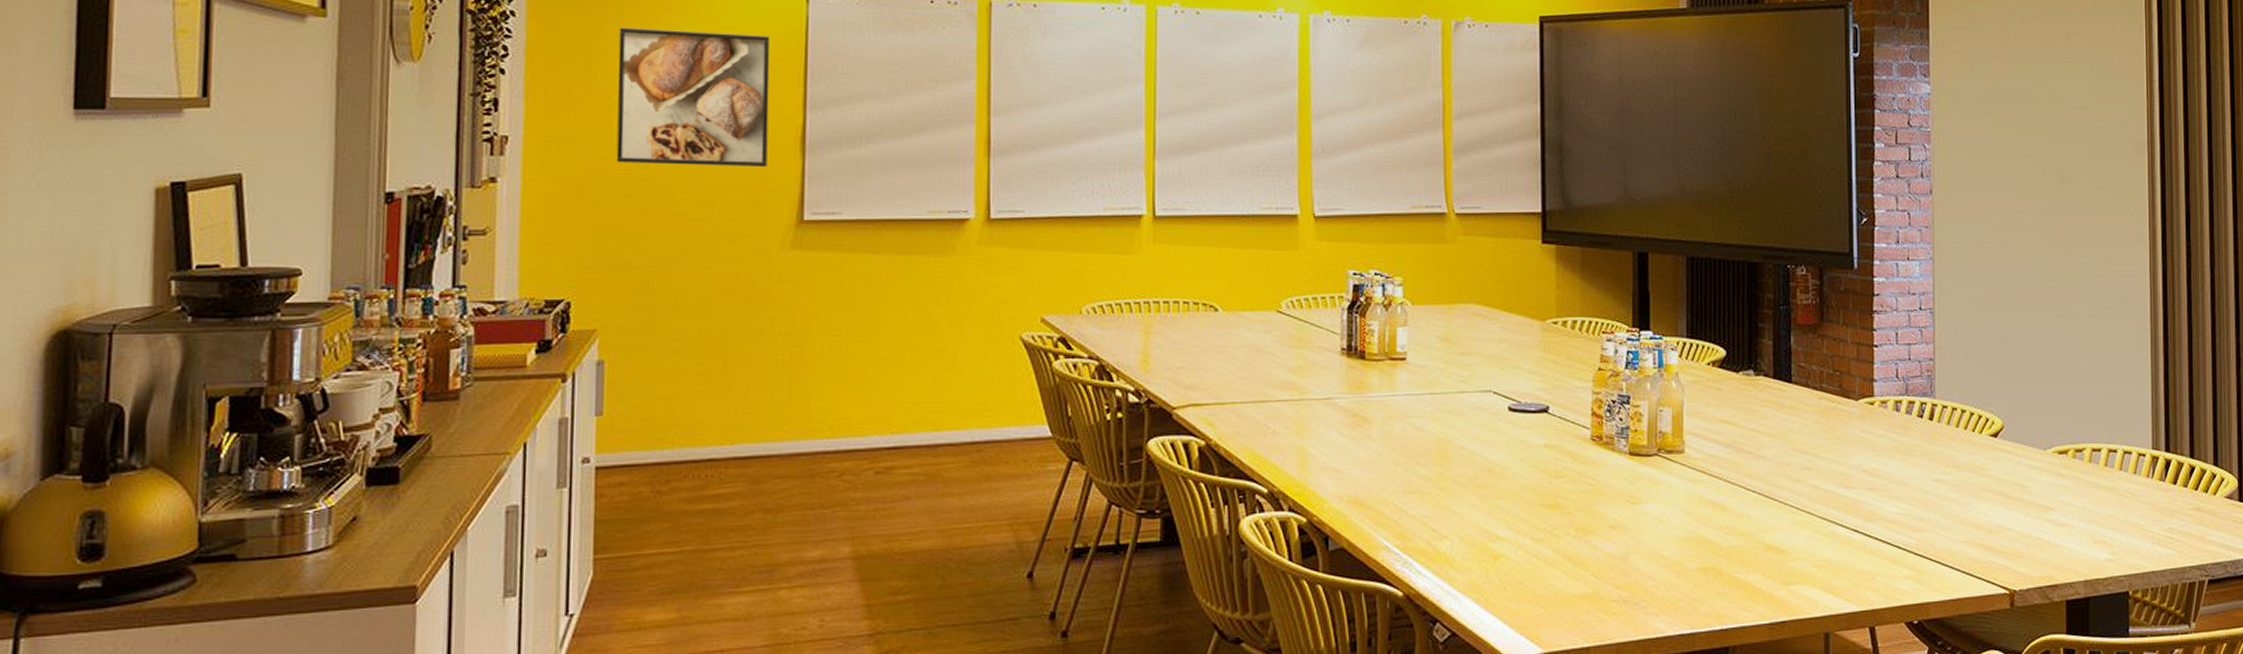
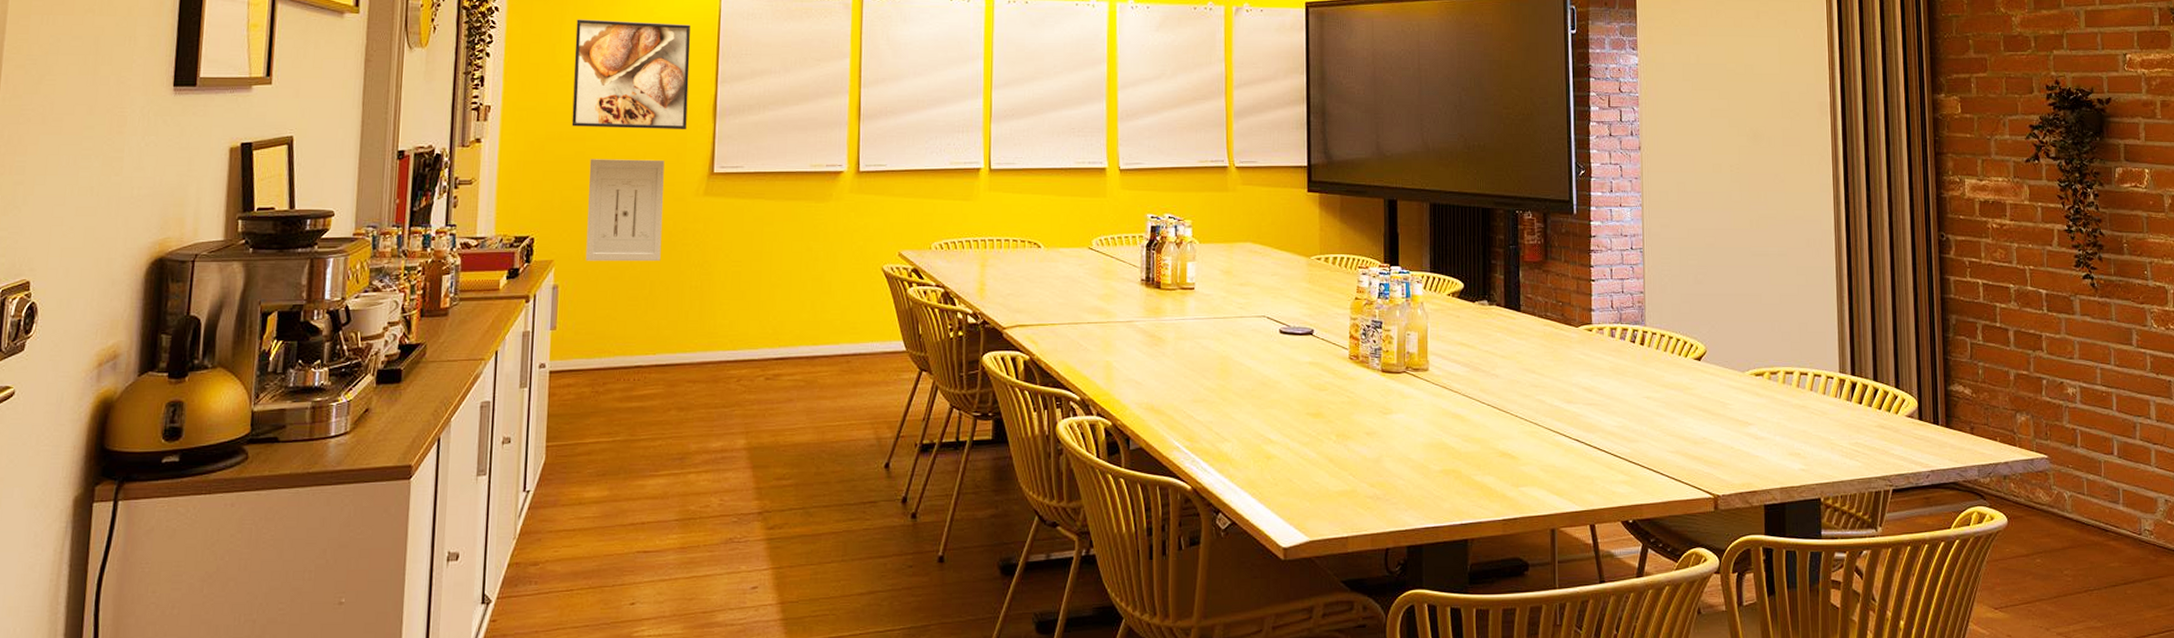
wall art: none [639,203,739,331] -> present [585,159,665,262]

